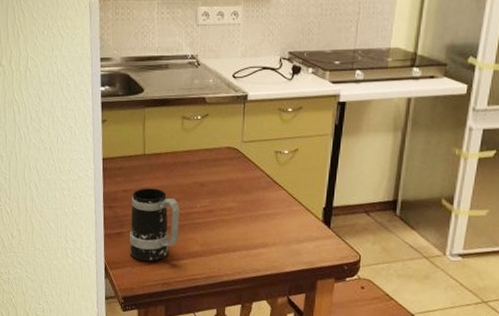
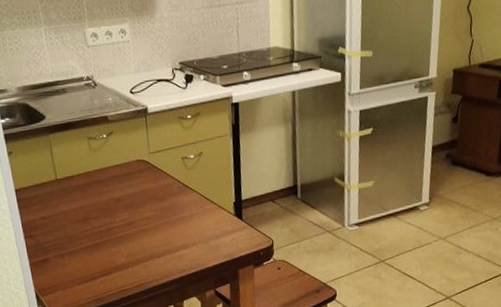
mug: present [129,188,180,262] -> none [51,210,104,282]

